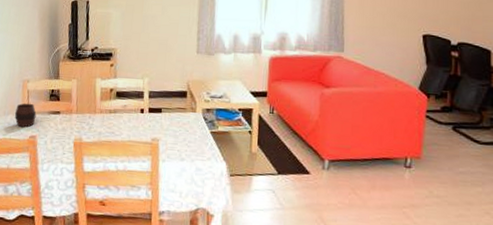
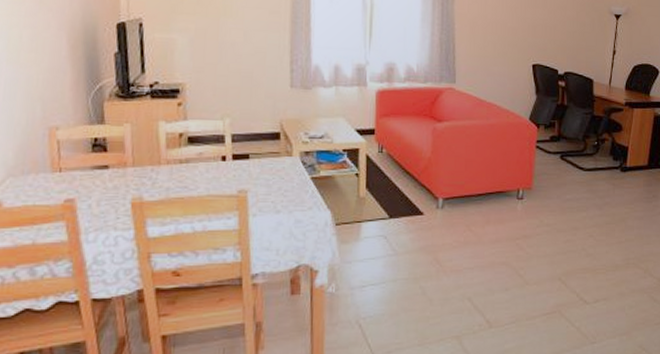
cup: present [15,103,37,128] -> none [40,157,73,189]

